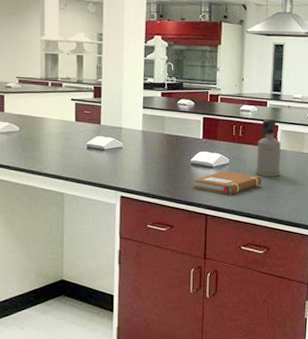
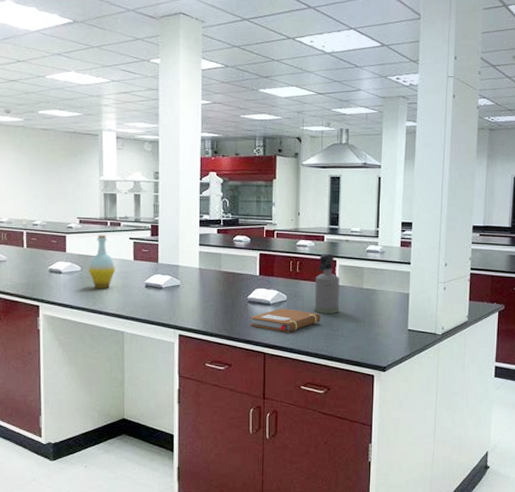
bottle: none [27,94,57,150] -> present [88,234,116,289]

